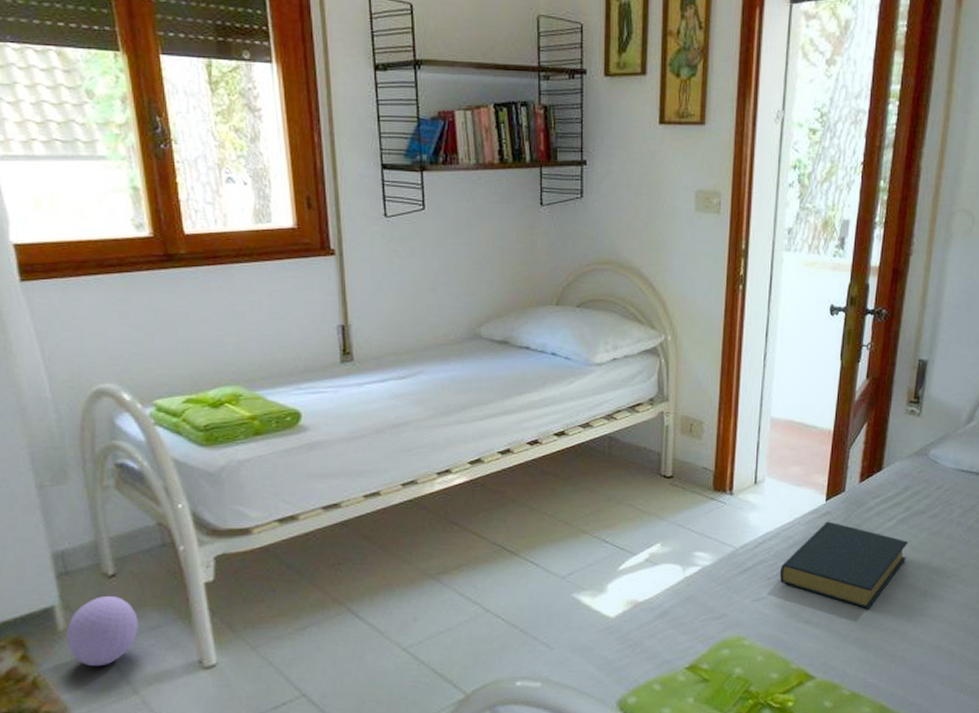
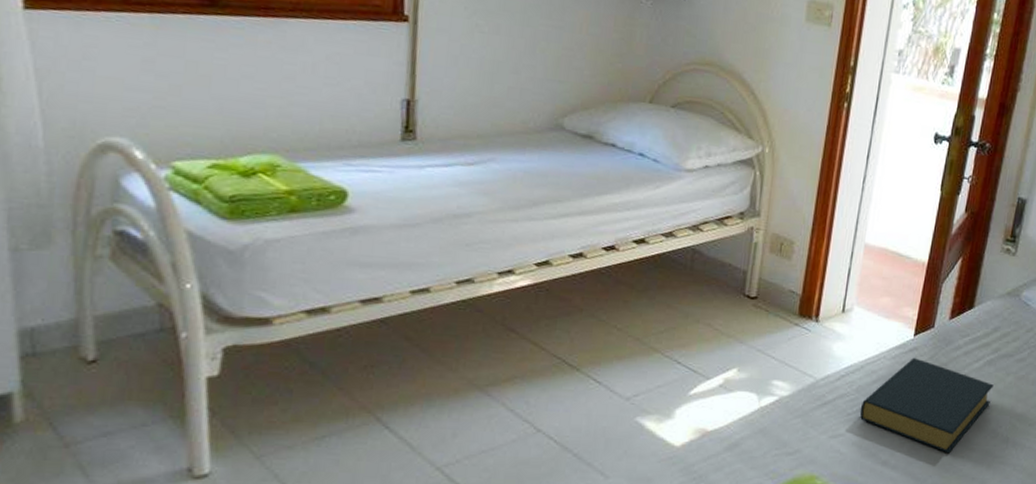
ball: present [66,596,138,667] -> none [22,385,118,469]

